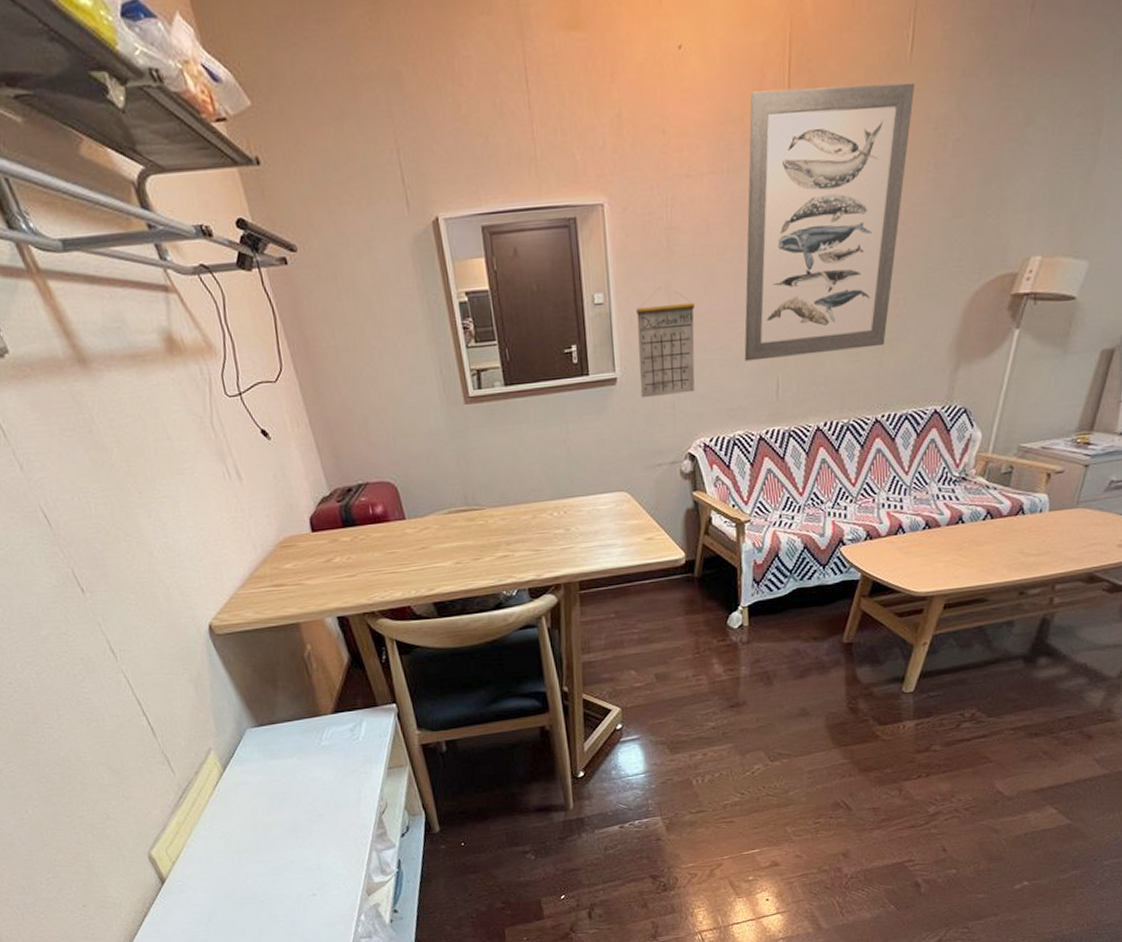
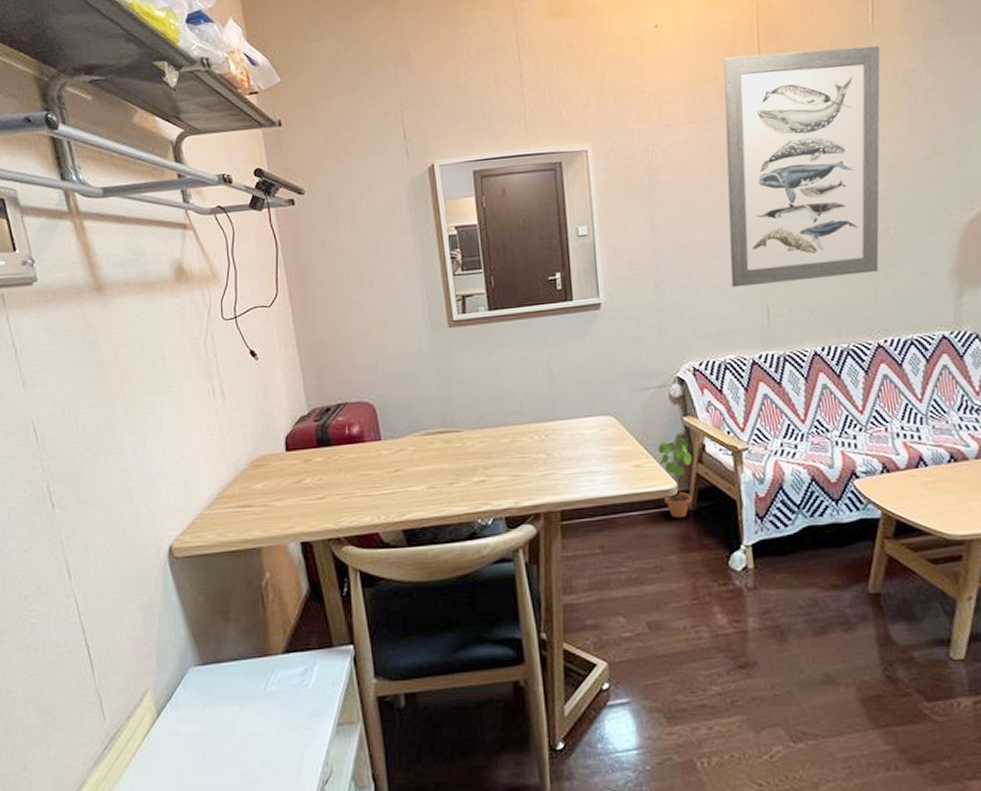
calendar: present [636,287,696,398] -> none [620,220,681,323]
potted plant: none [668,511,699,585] -> present [658,437,692,518]

